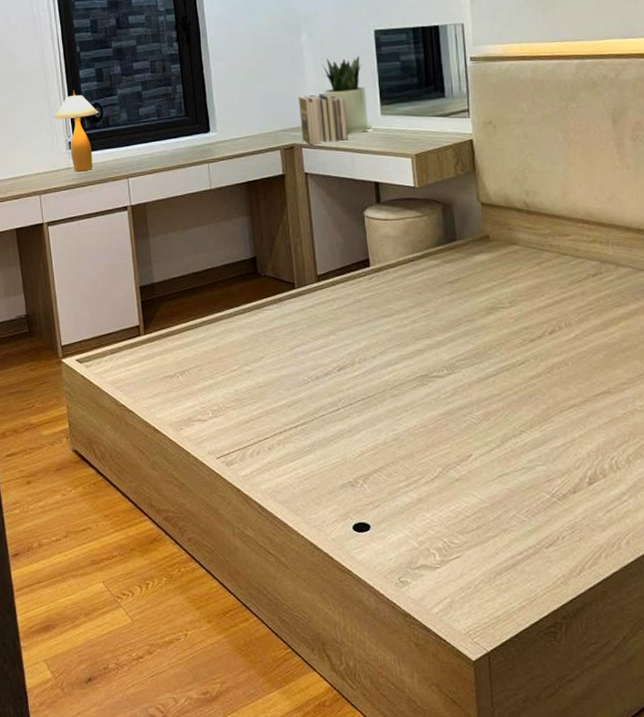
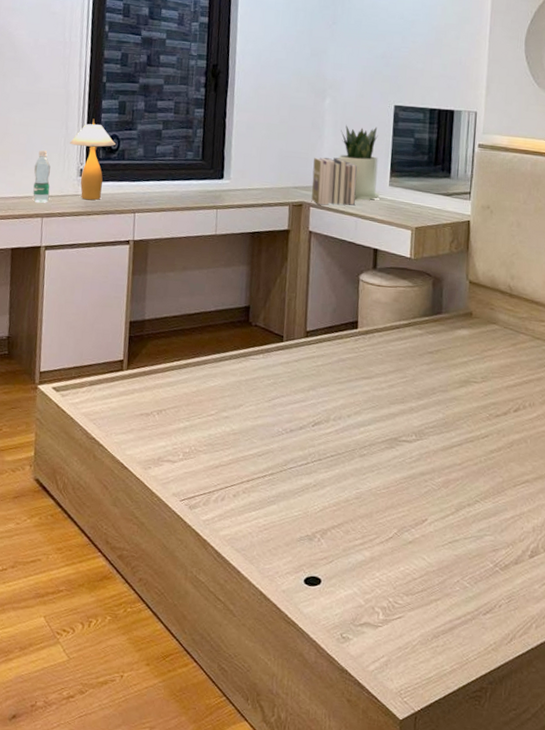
bottle: none [24,128,43,182] -> present [32,150,51,204]

